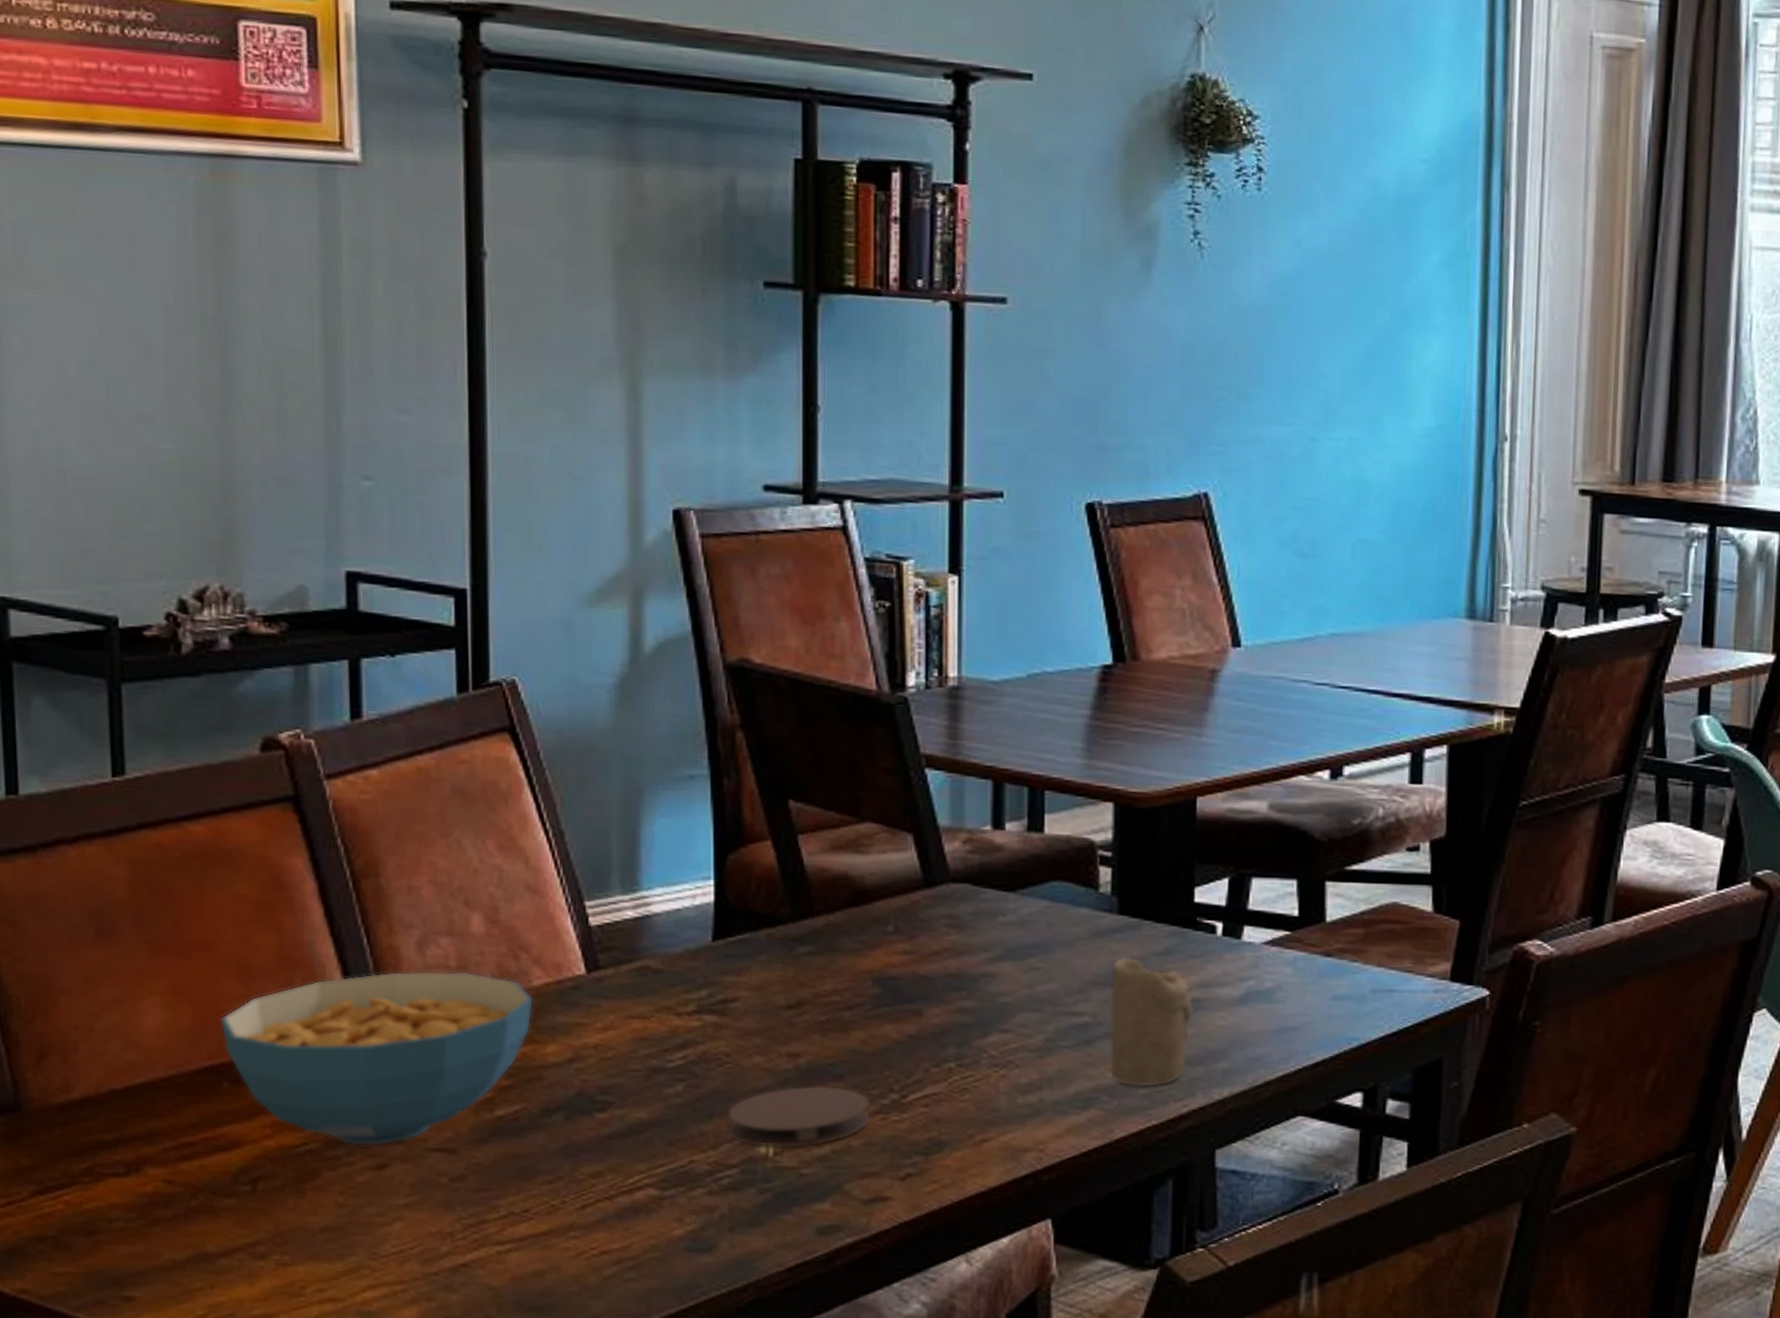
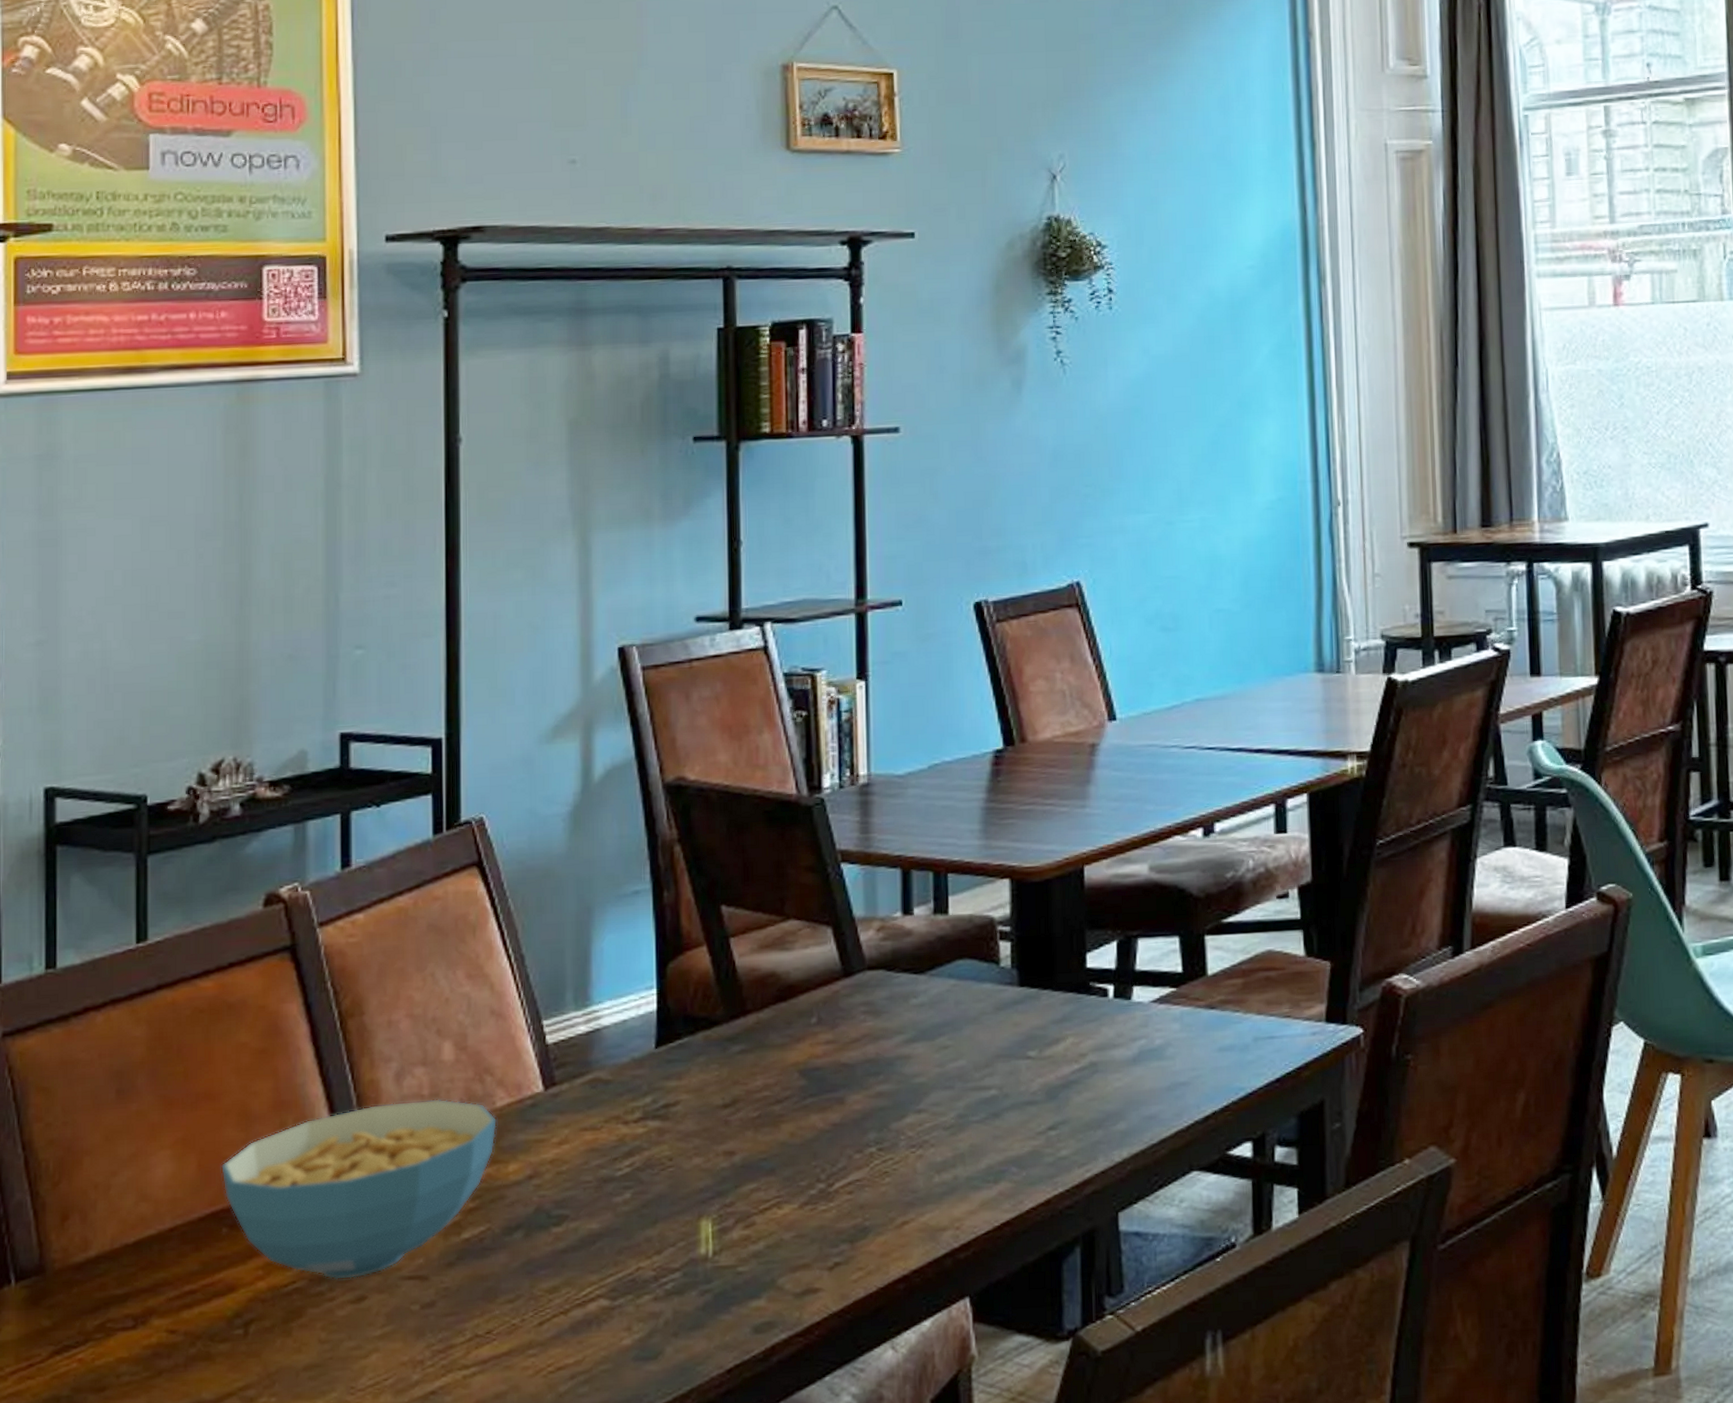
coaster: present [727,1085,871,1148] -> none [670,1180,801,1249]
candle: present [1109,957,1194,1087] -> none [1014,1027,1091,1156]

